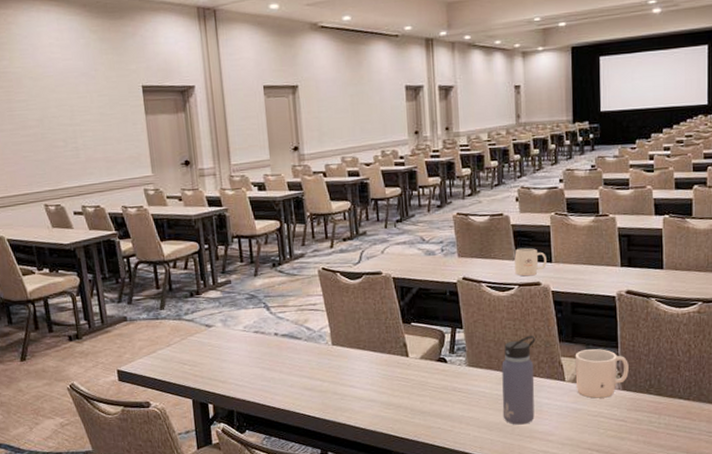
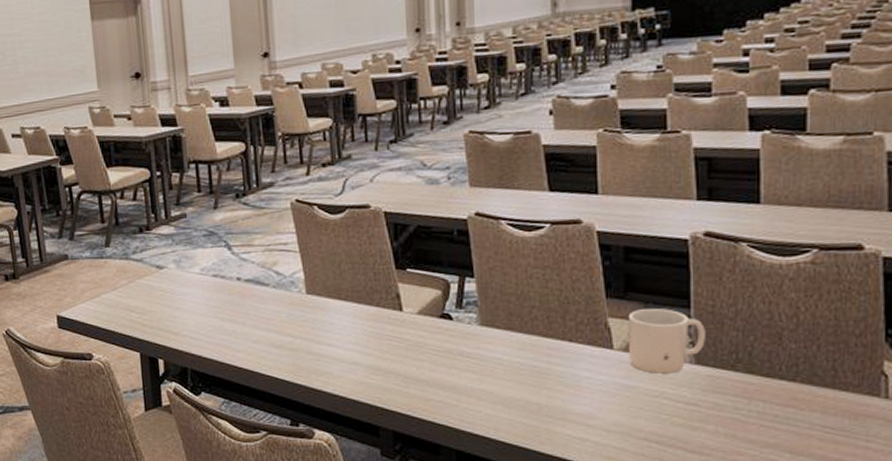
water bottle: present [501,335,536,425] -> none [525,288,573,403]
mug: present [514,247,547,277] -> none [546,175,590,212]

